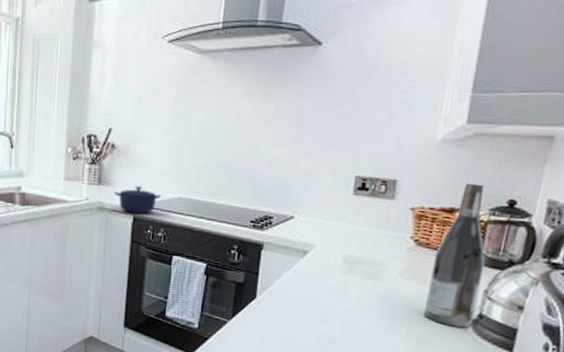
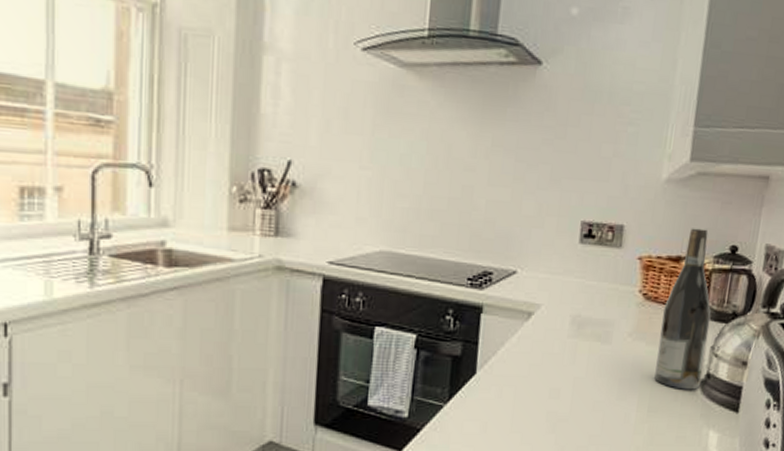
cooking pot: present [114,185,161,214] -> none [297,236,358,275]

